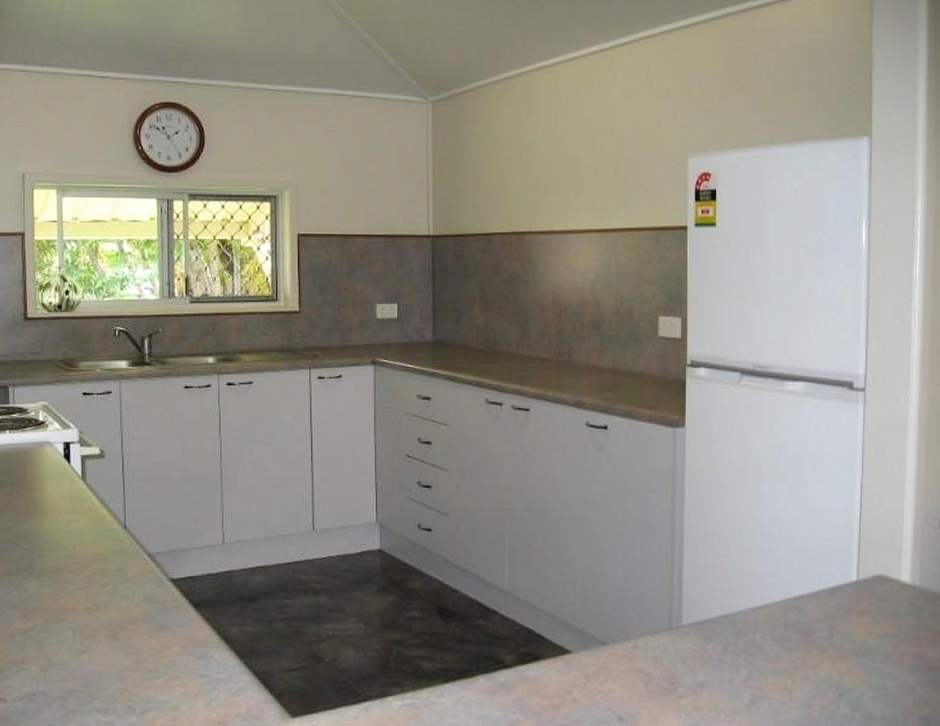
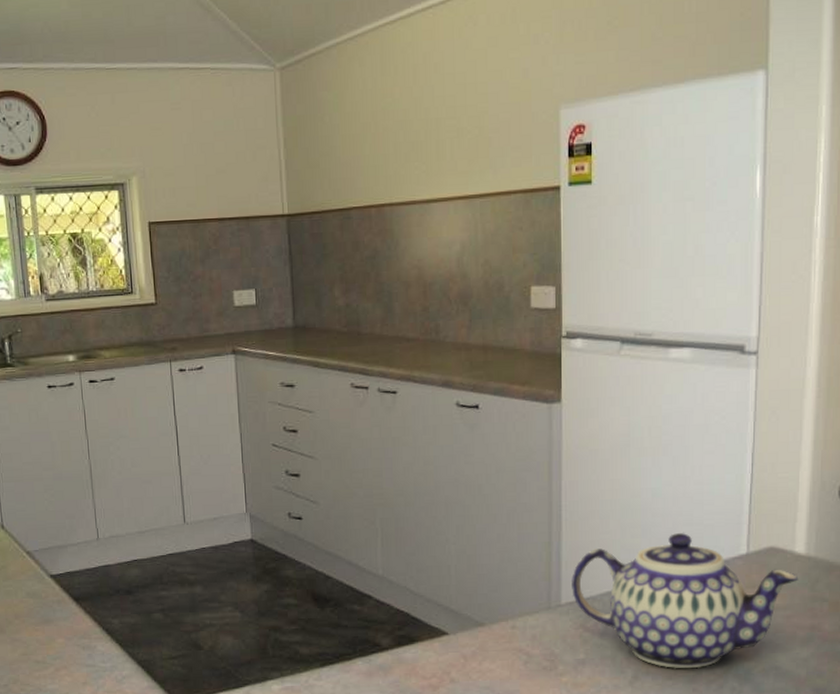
teapot: none [692,557,905,694] -> present [572,532,799,669]

